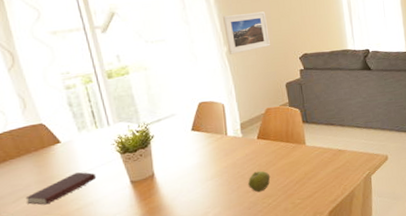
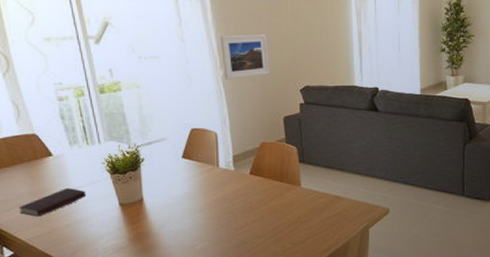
apple: present [247,170,271,193] -> none [237,208,261,231]

